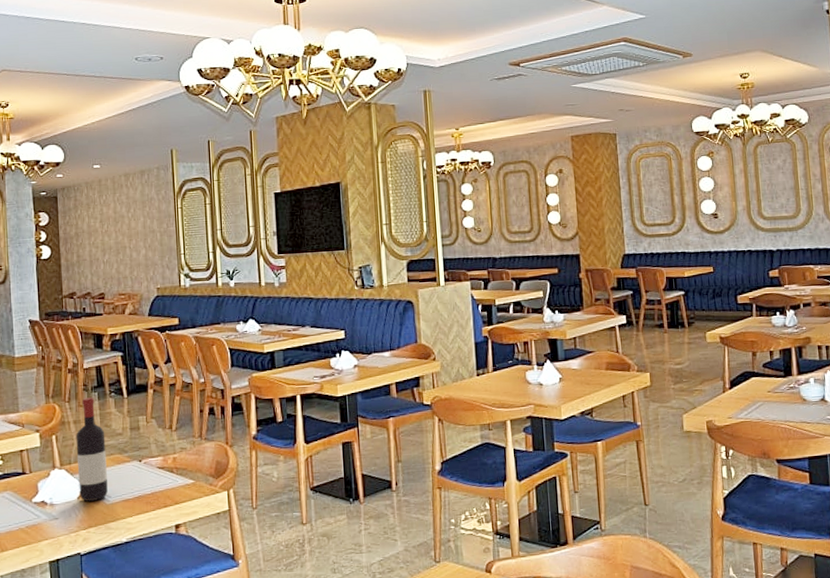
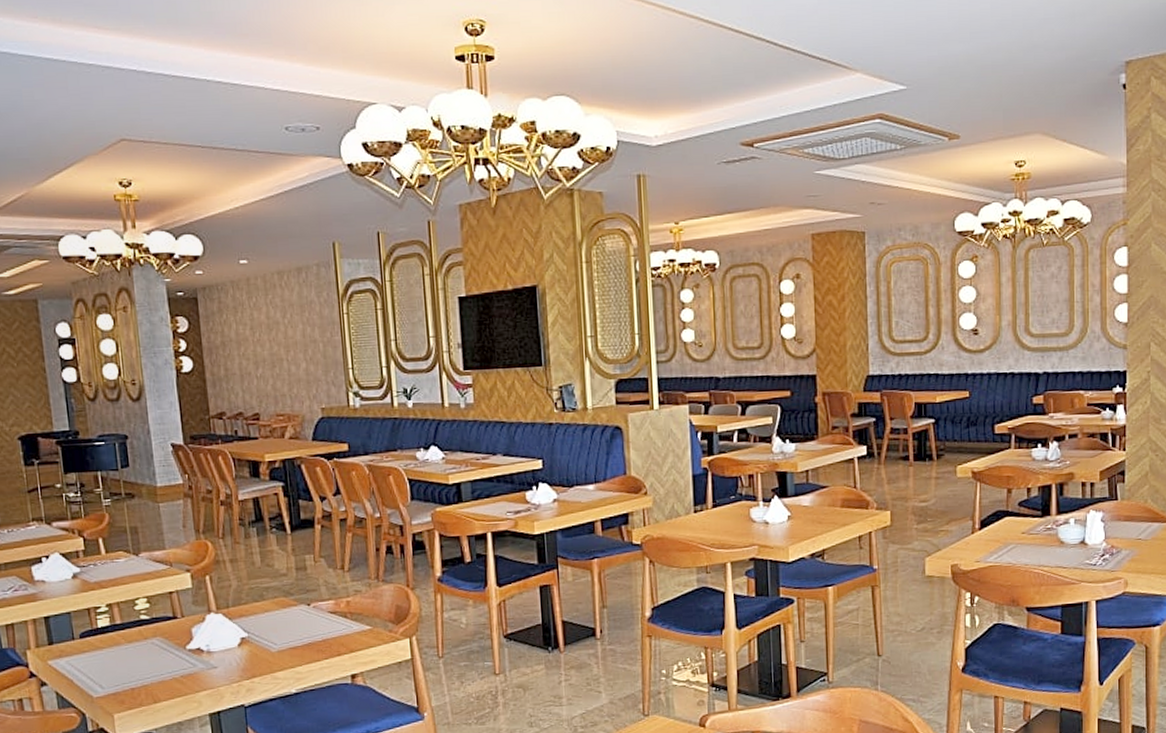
wine bottle: present [76,397,108,502] -> none [233,533,273,649]

